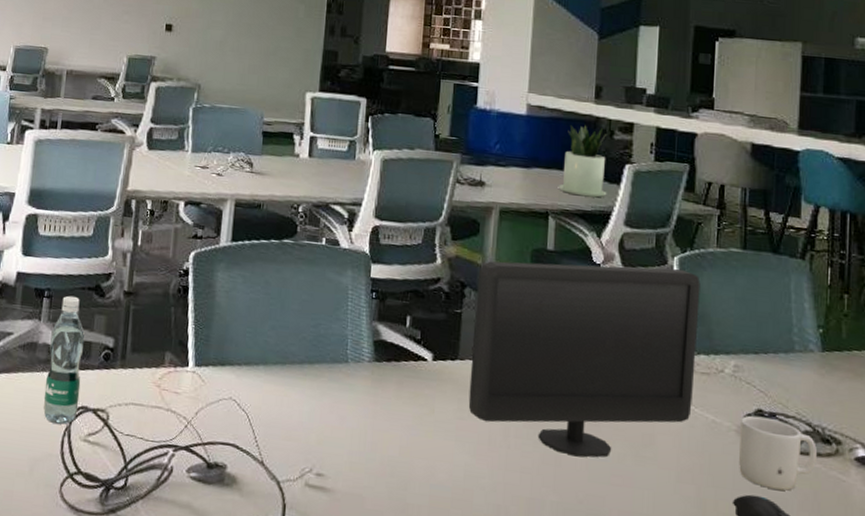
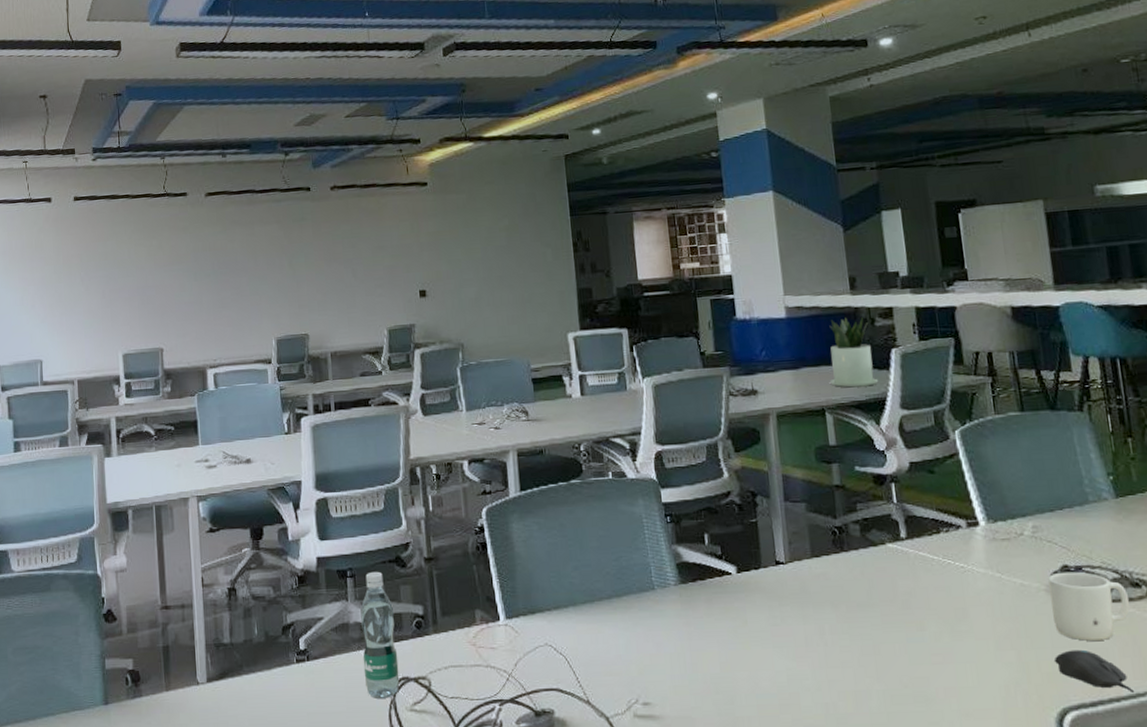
computer monitor: present [468,261,701,457] -> none [766,441,999,643]

